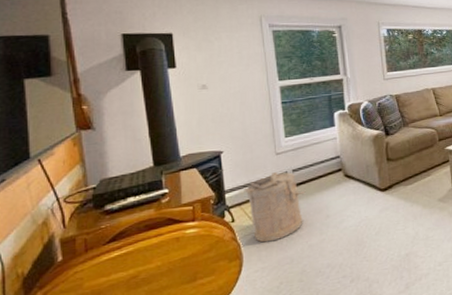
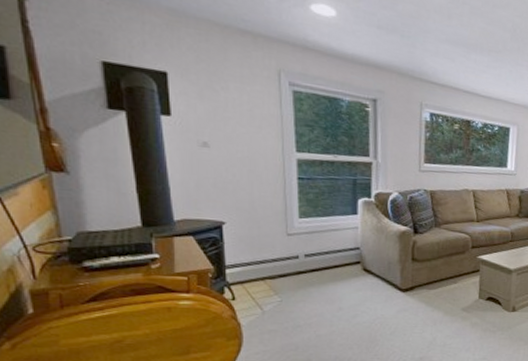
laundry hamper: present [244,172,306,243] -> none [247,254,318,326]

